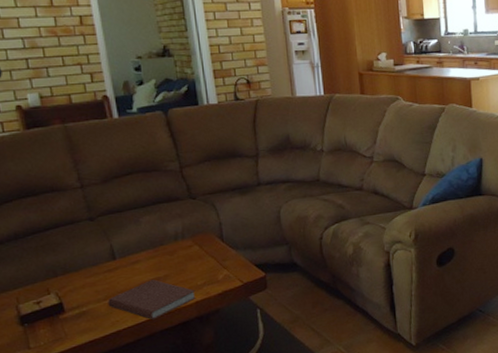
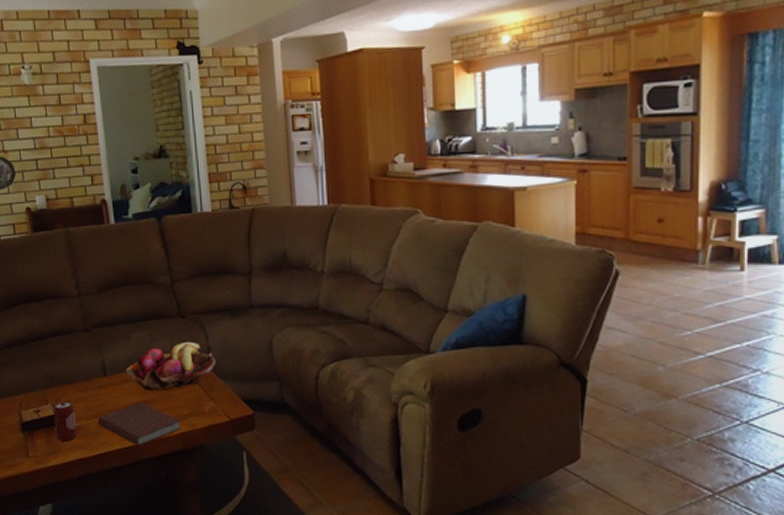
beverage can: none [57,288,86,328] -> present [54,401,78,442]
fruit basket: none [136,219,228,269] -> present [125,341,216,392]

